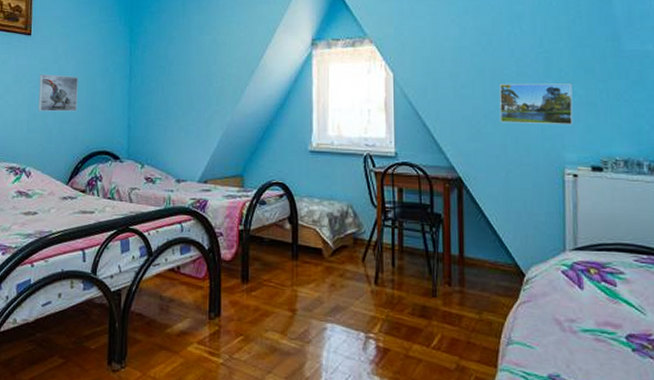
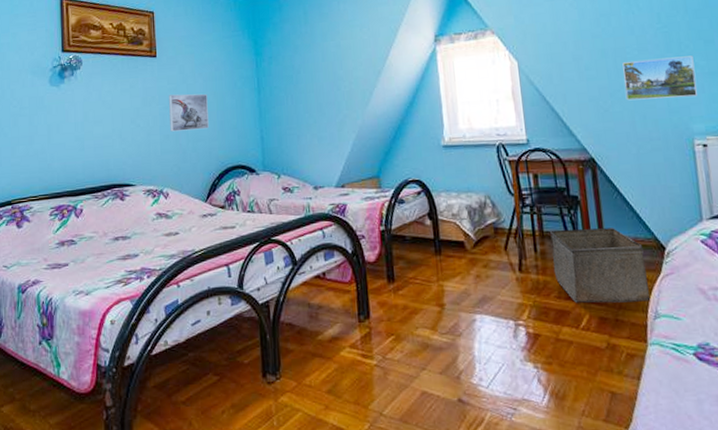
storage bin: none [409,246,505,327] -> present [550,228,650,303]

